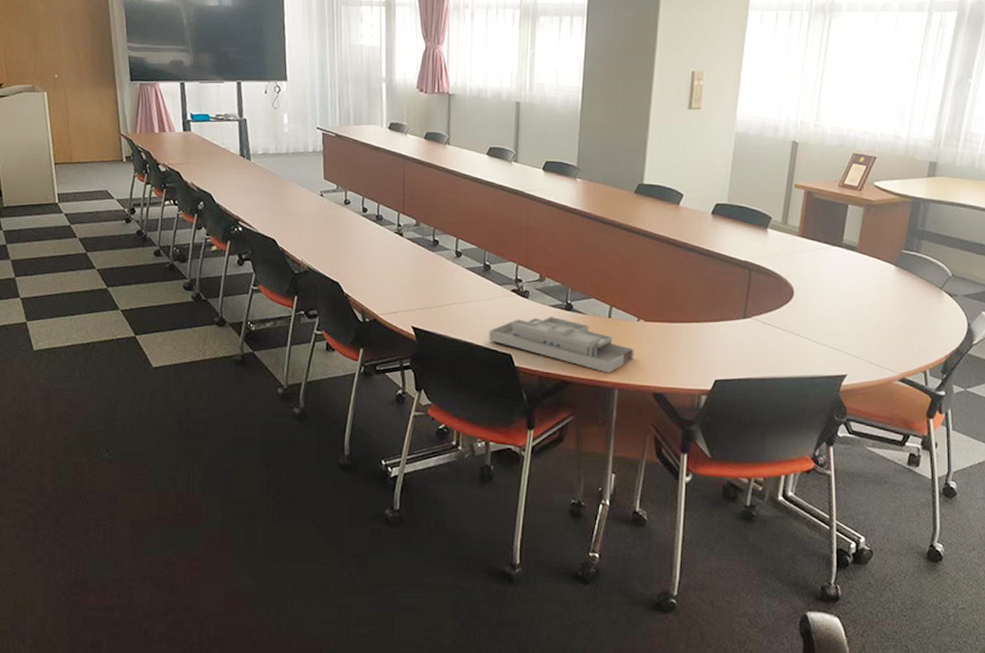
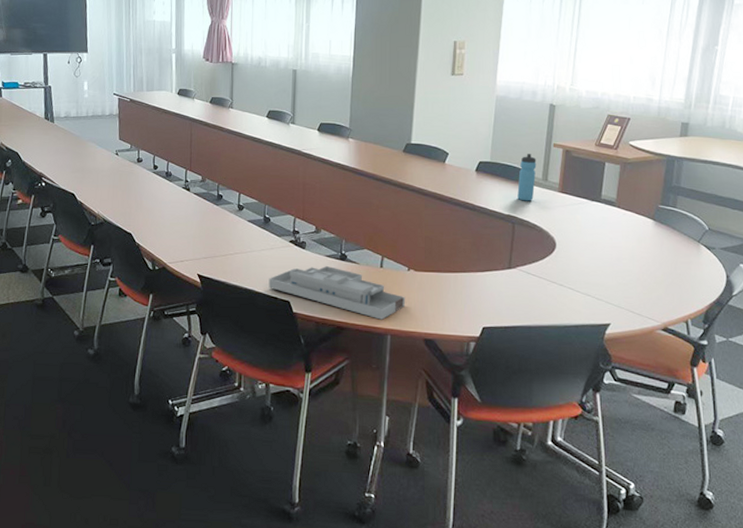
water bottle: none [755,195,776,247] -> present [517,154,537,201]

